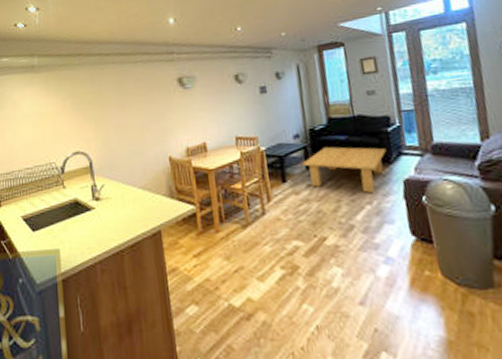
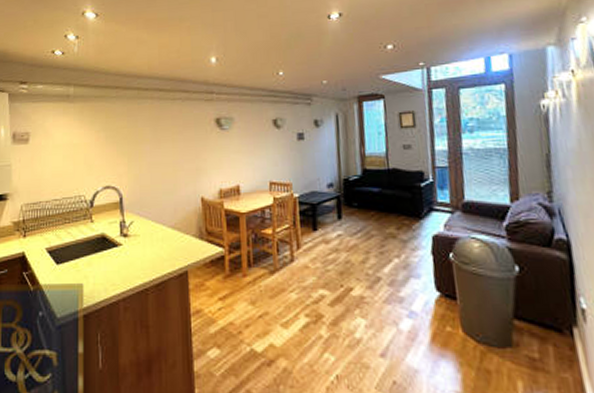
coffee table: present [302,146,387,193] -> none [334,198,418,246]

